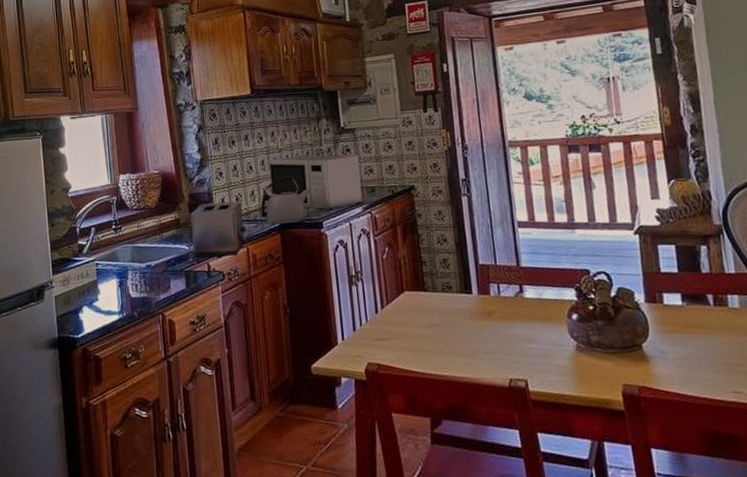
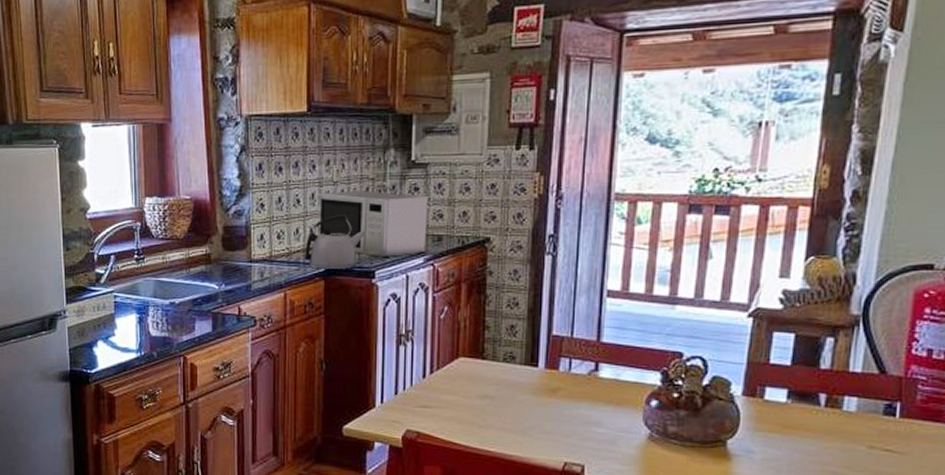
toaster: present [190,201,247,259] -> none [223,238,286,301]

